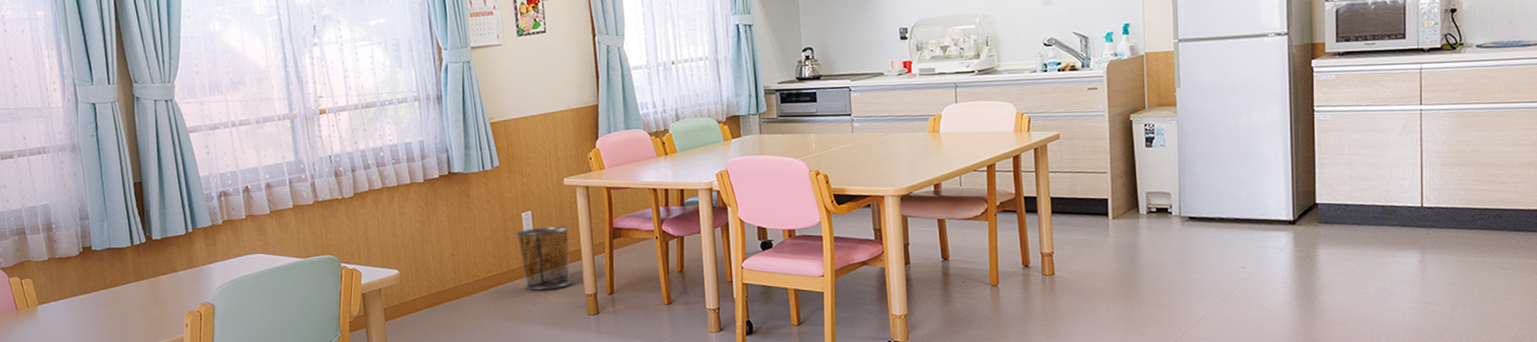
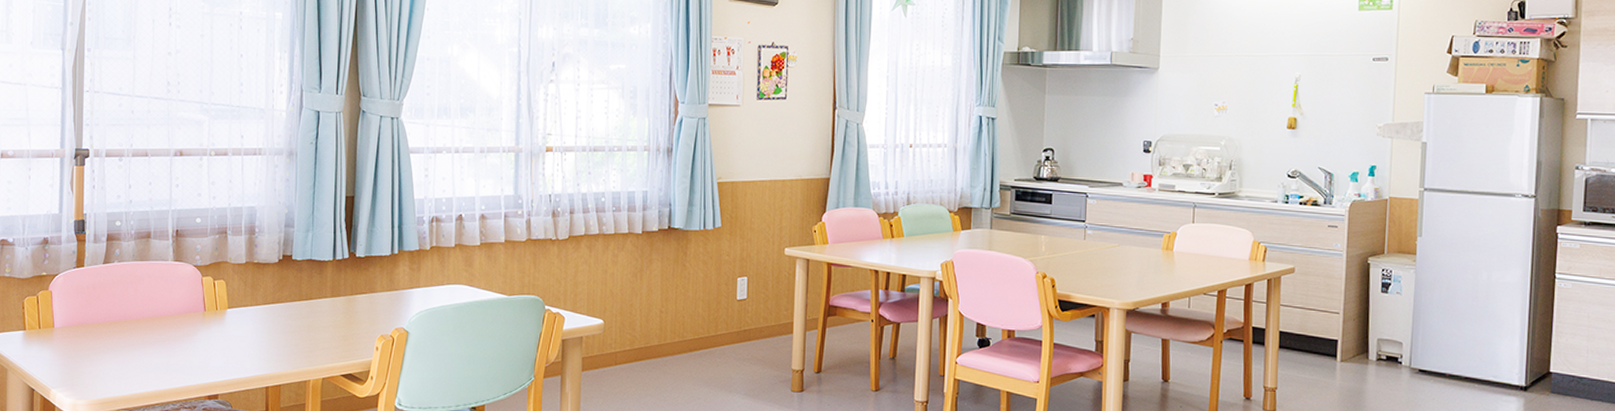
waste bin: present [515,225,571,290] -> none [728,294,784,360]

